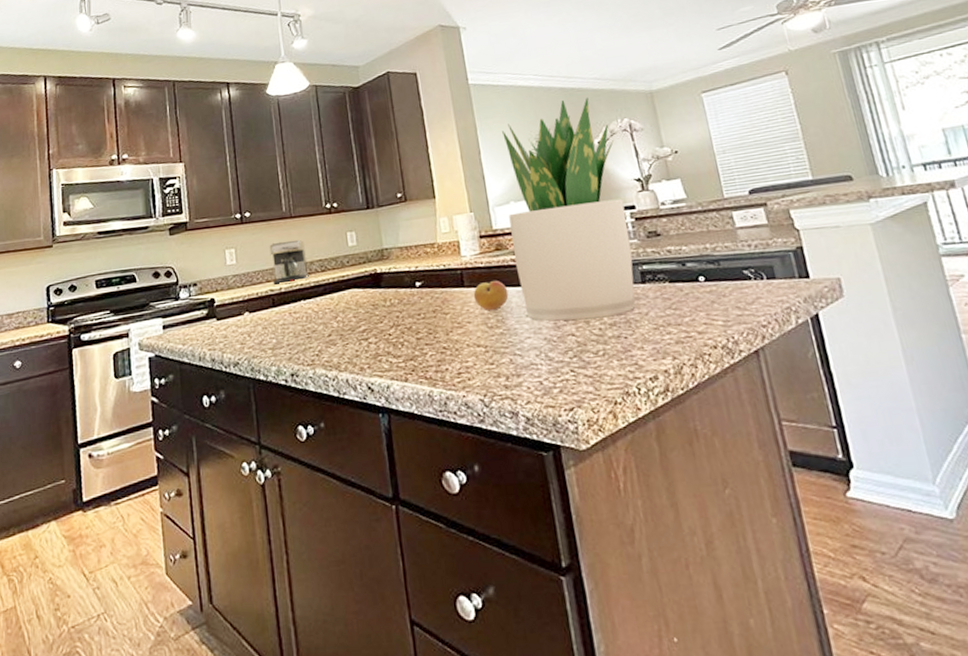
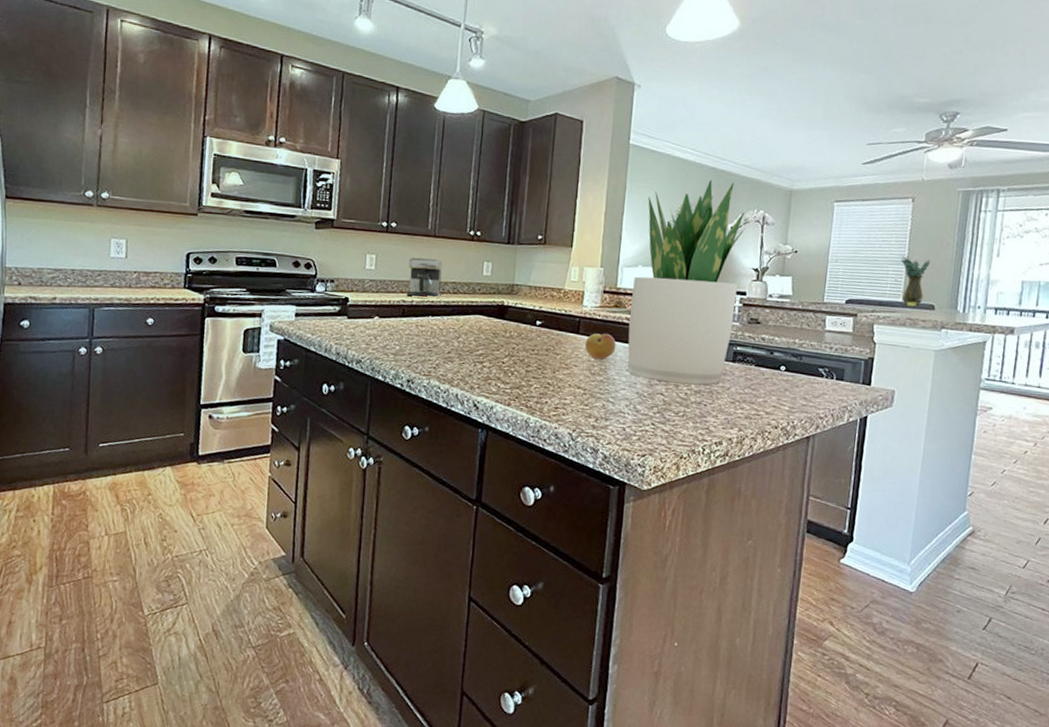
vase: none [795,129,836,183] -> present [902,256,930,307]

